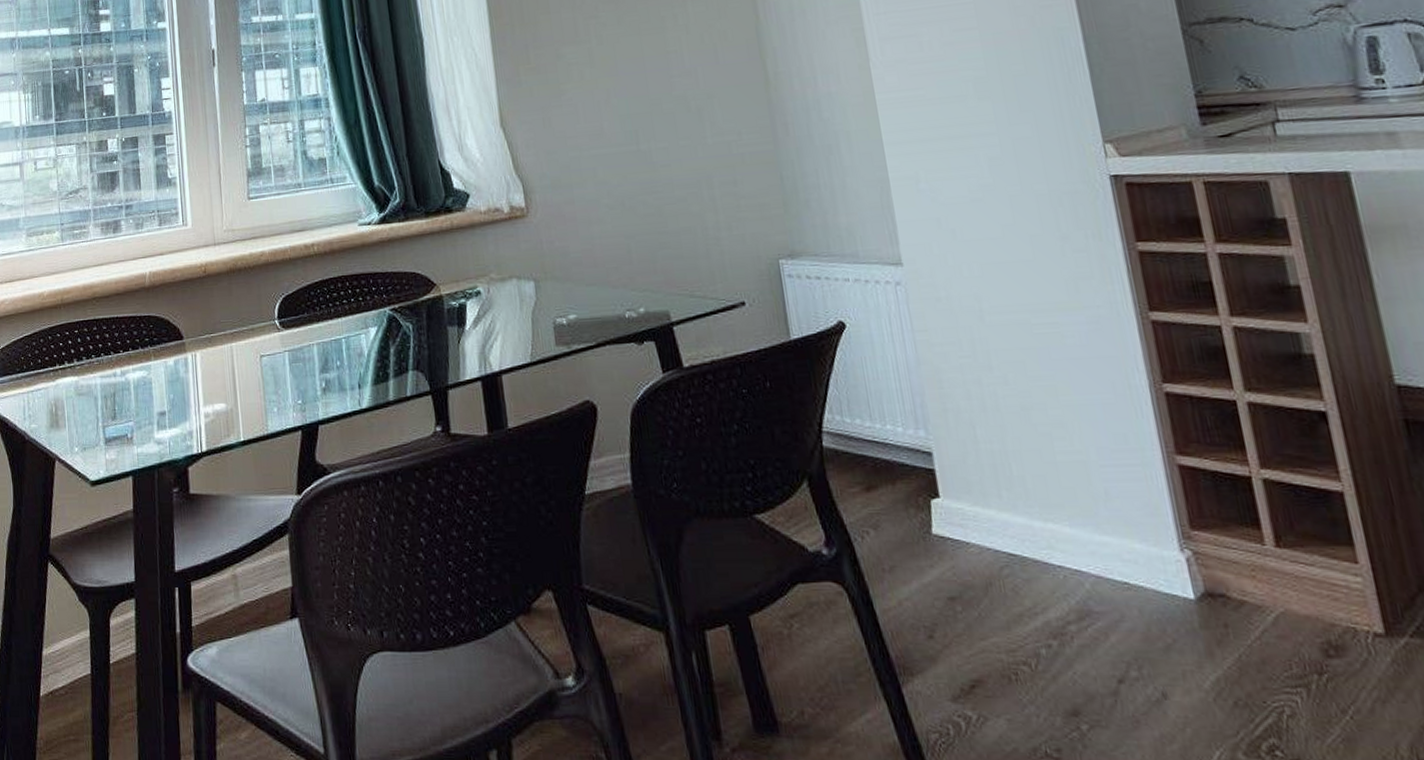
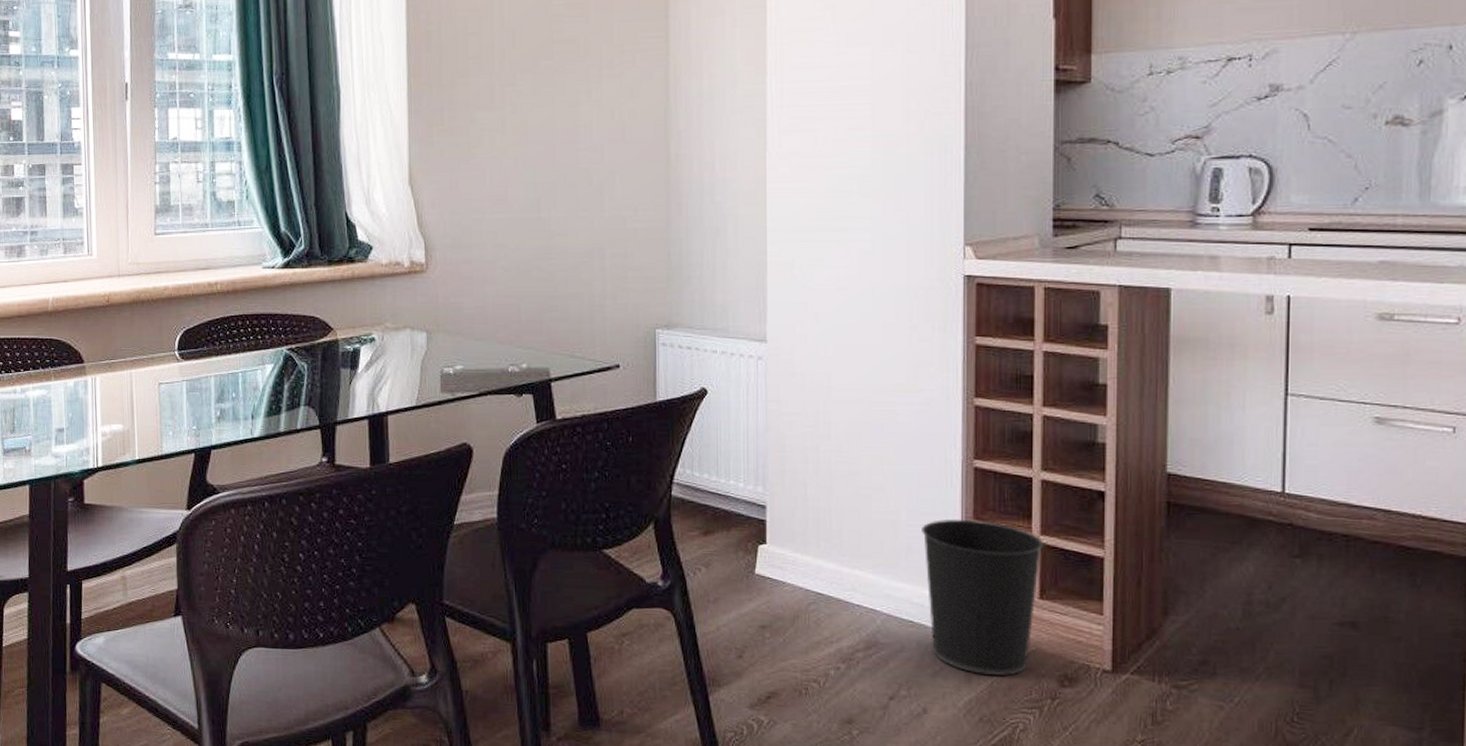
wastebasket: none [1117,454,1279,646] -> present [922,518,1044,676]

